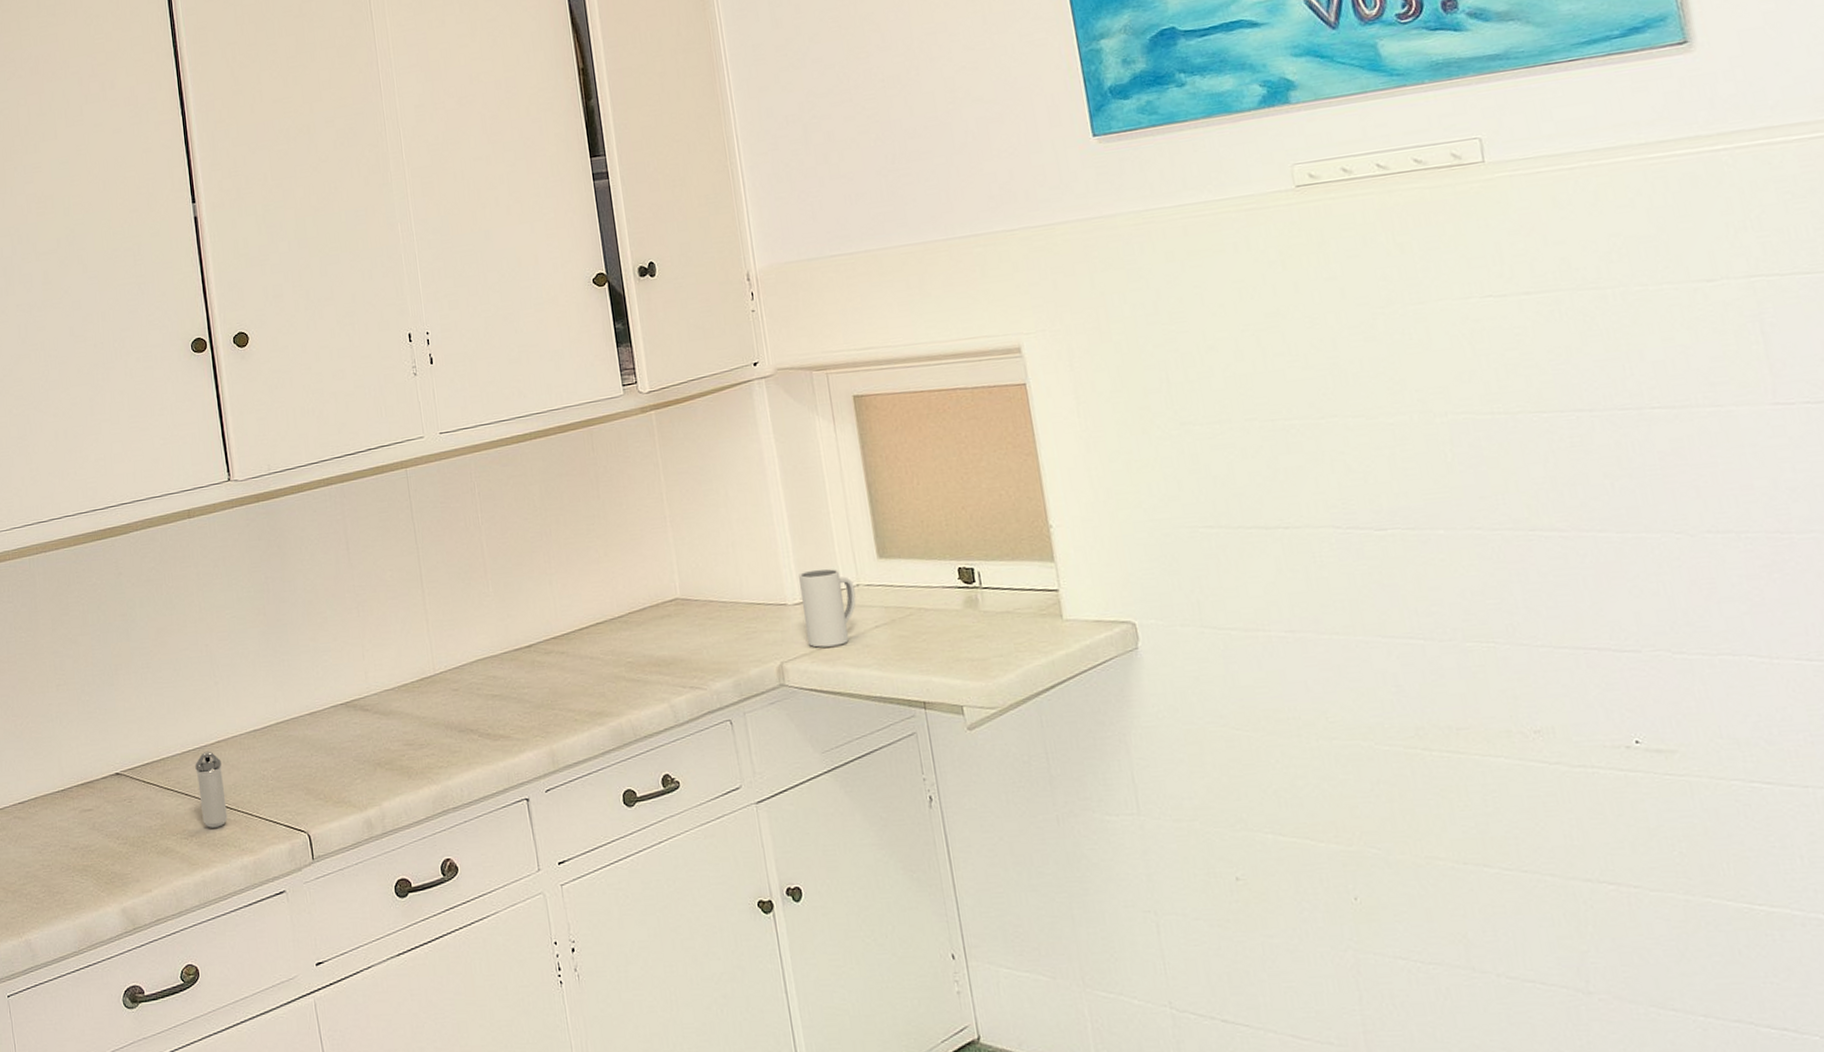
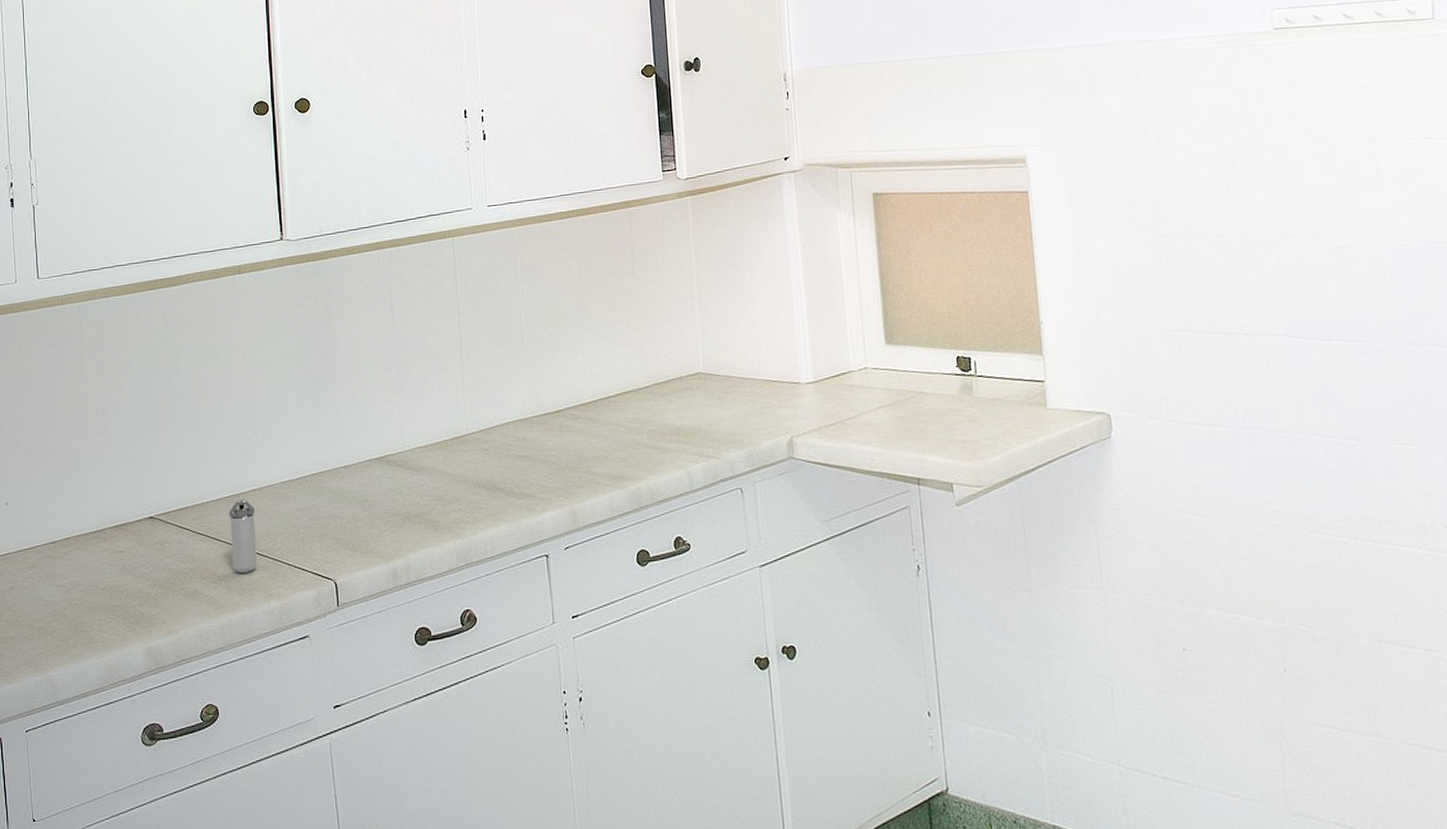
mug: present [799,568,856,648] -> none [813,351,863,424]

